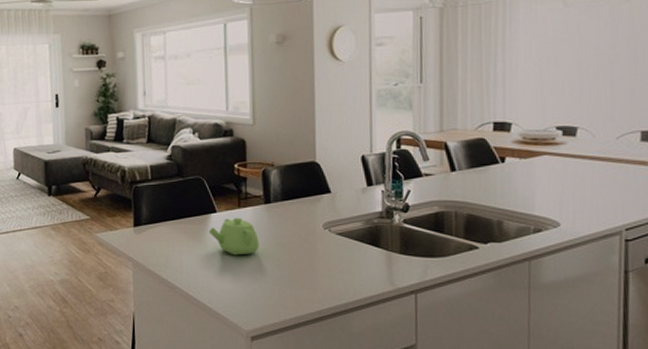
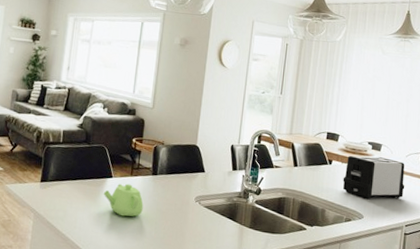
toaster: none [523,144,619,200] -> present [343,155,405,199]

